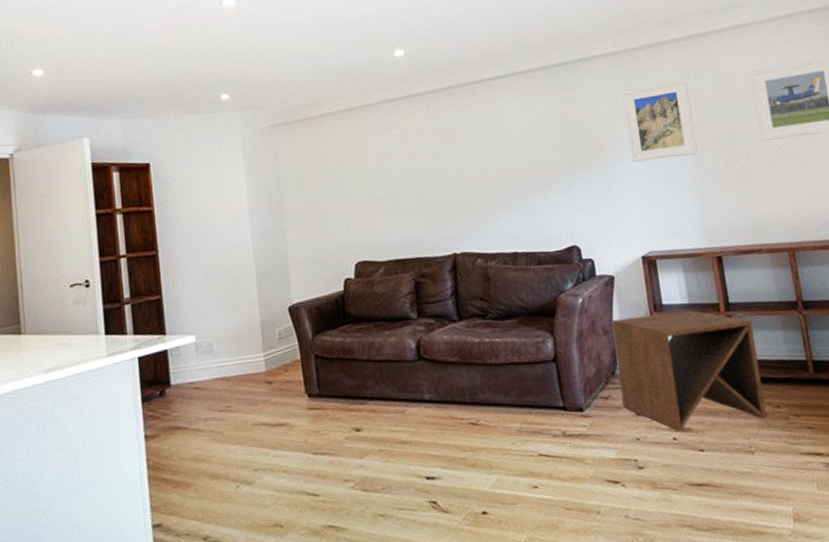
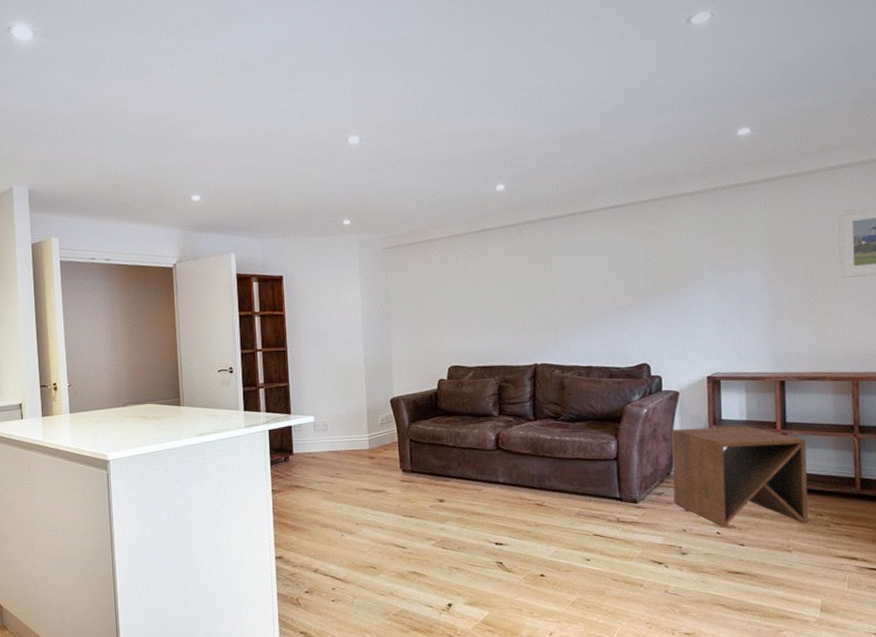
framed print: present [621,80,698,162] -> none [706,218,774,292]

